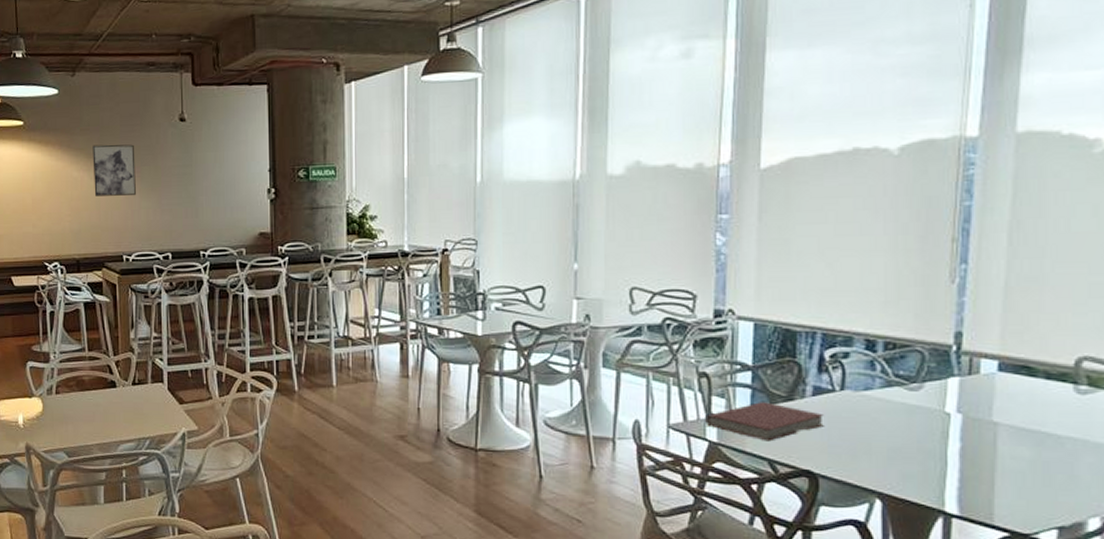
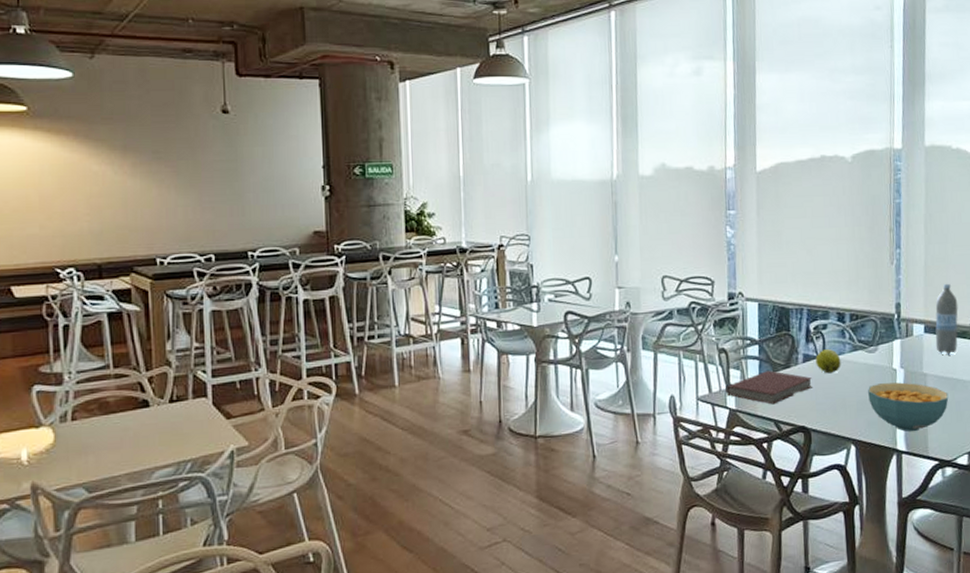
wall art: present [92,144,136,196] -> none [117,135,171,193]
apple: none [830,383,867,412] -> present [815,349,841,374]
cereal bowl: none [905,429,1032,492] -> present [868,382,949,432]
water bottle: none [1015,310,1056,400] -> present [935,283,958,354]

